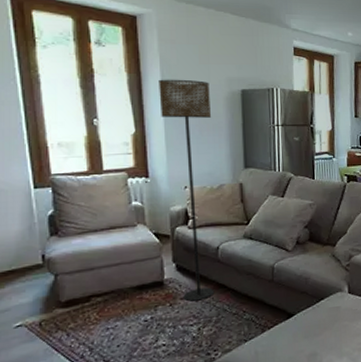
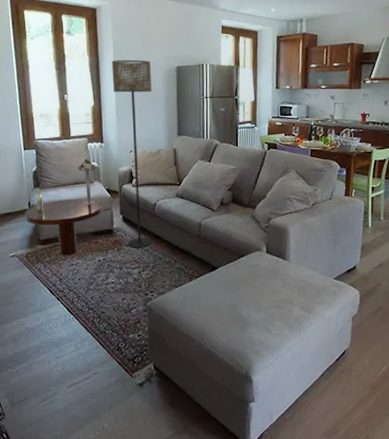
coffee table: none [36,236,151,319] -> present [24,188,104,256]
table lamp: none [113,196,140,253] -> present [77,158,97,204]

